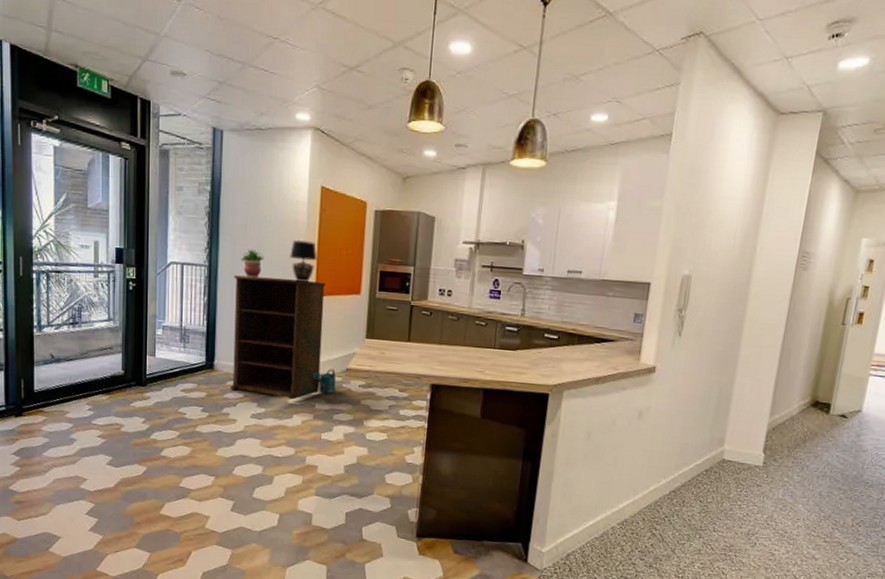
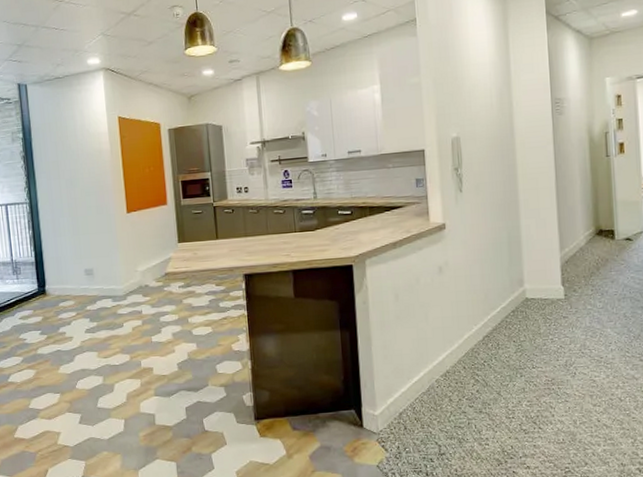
shelving unit: present [230,275,325,400] -> none [53,200,143,310]
potted plant: present [241,249,265,278] -> none [57,181,78,207]
table lamp: present [290,239,317,283] -> none [99,166,124,203]
watering can: present [313,368,337,395] -> none [136,275,159,300]

